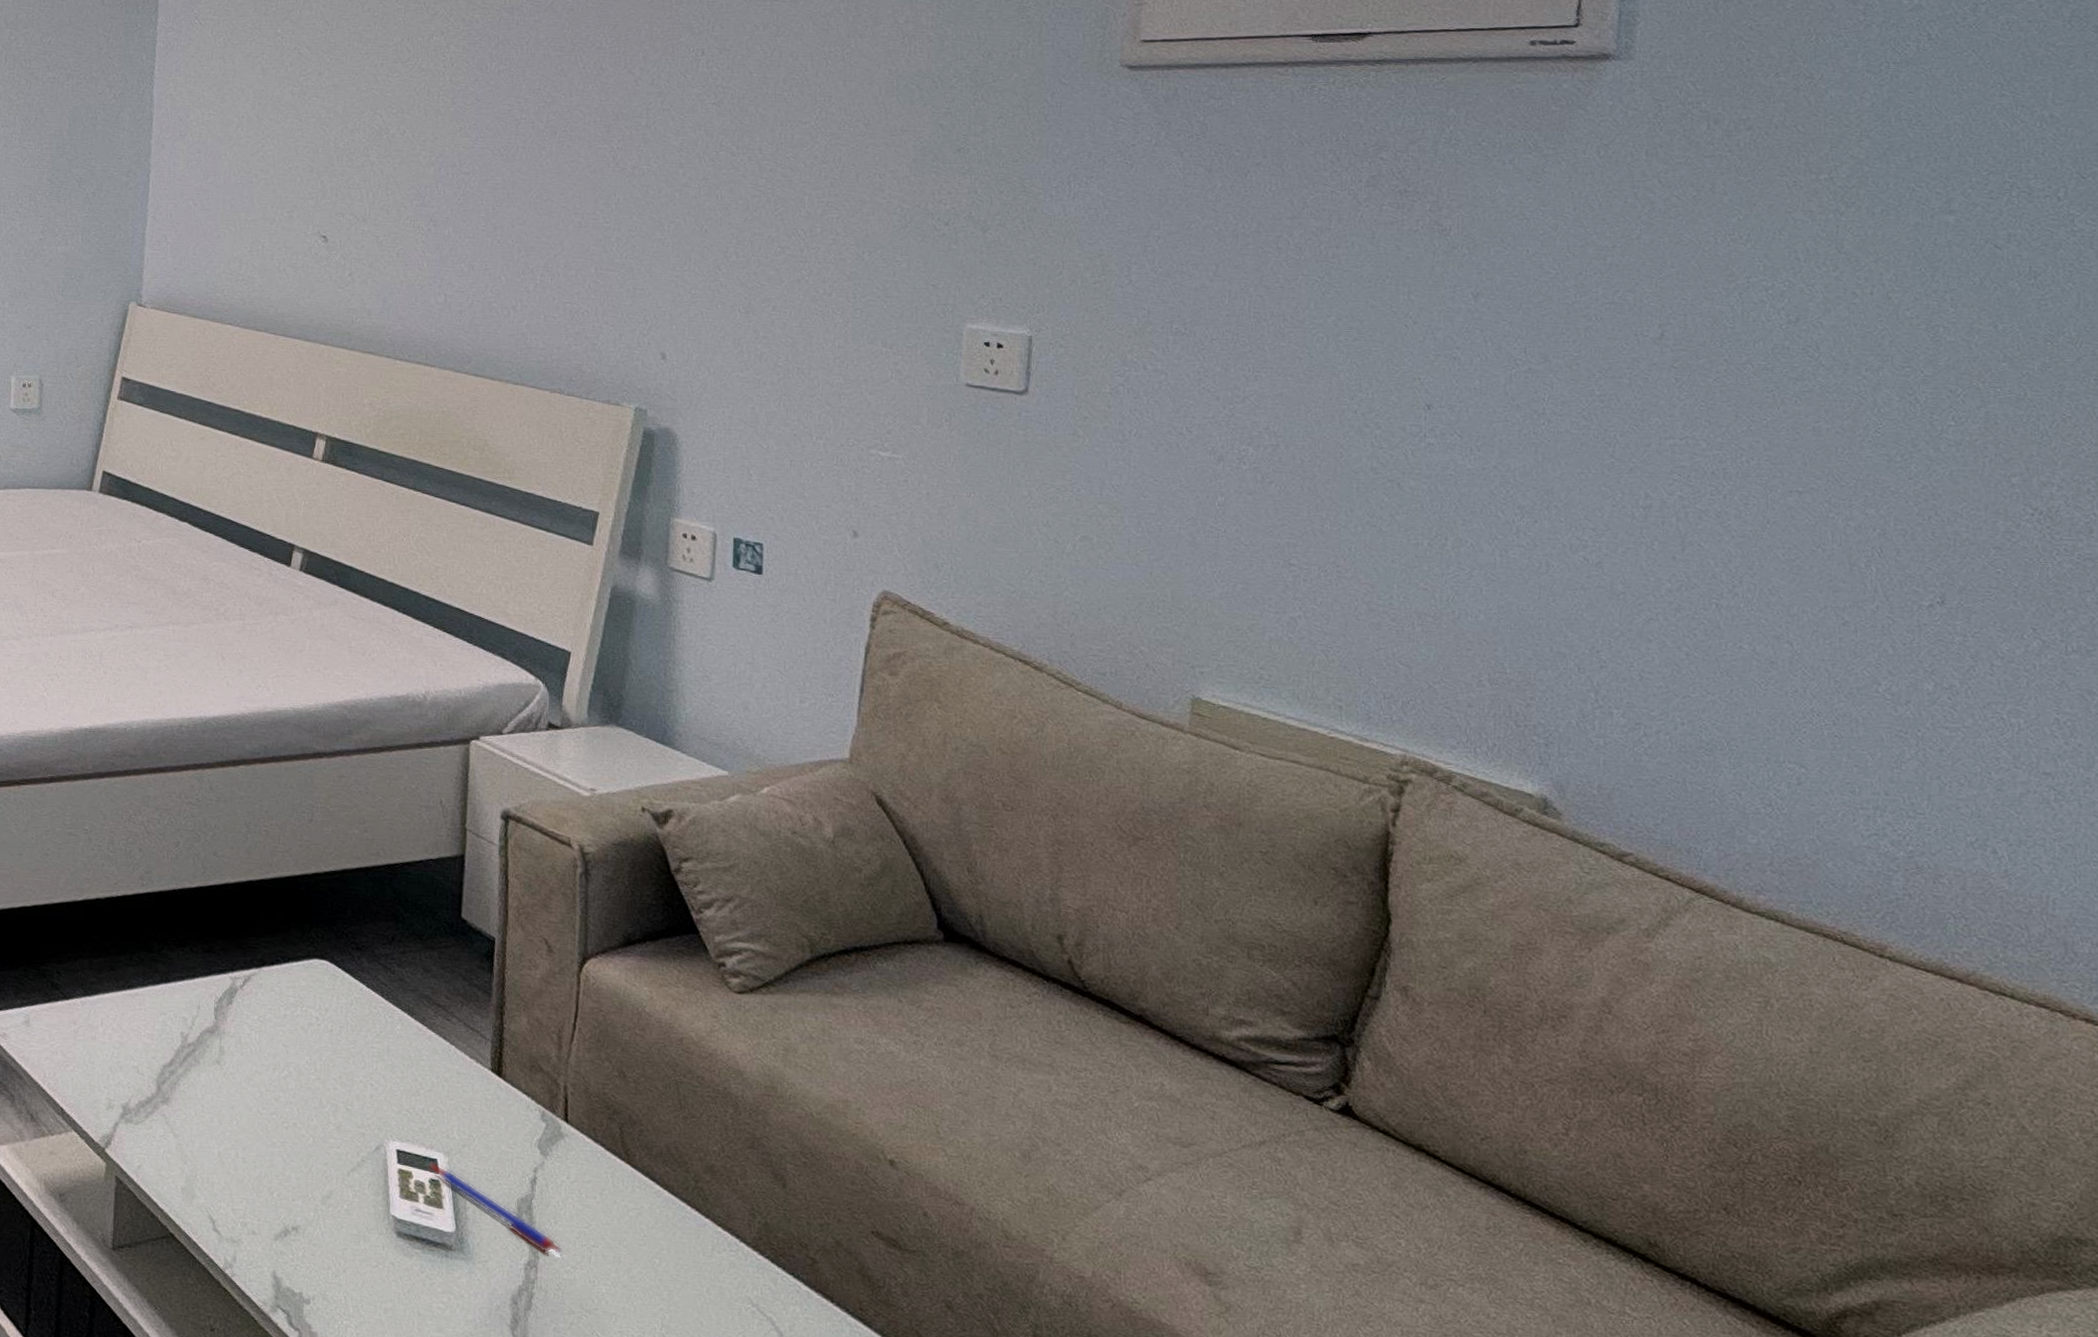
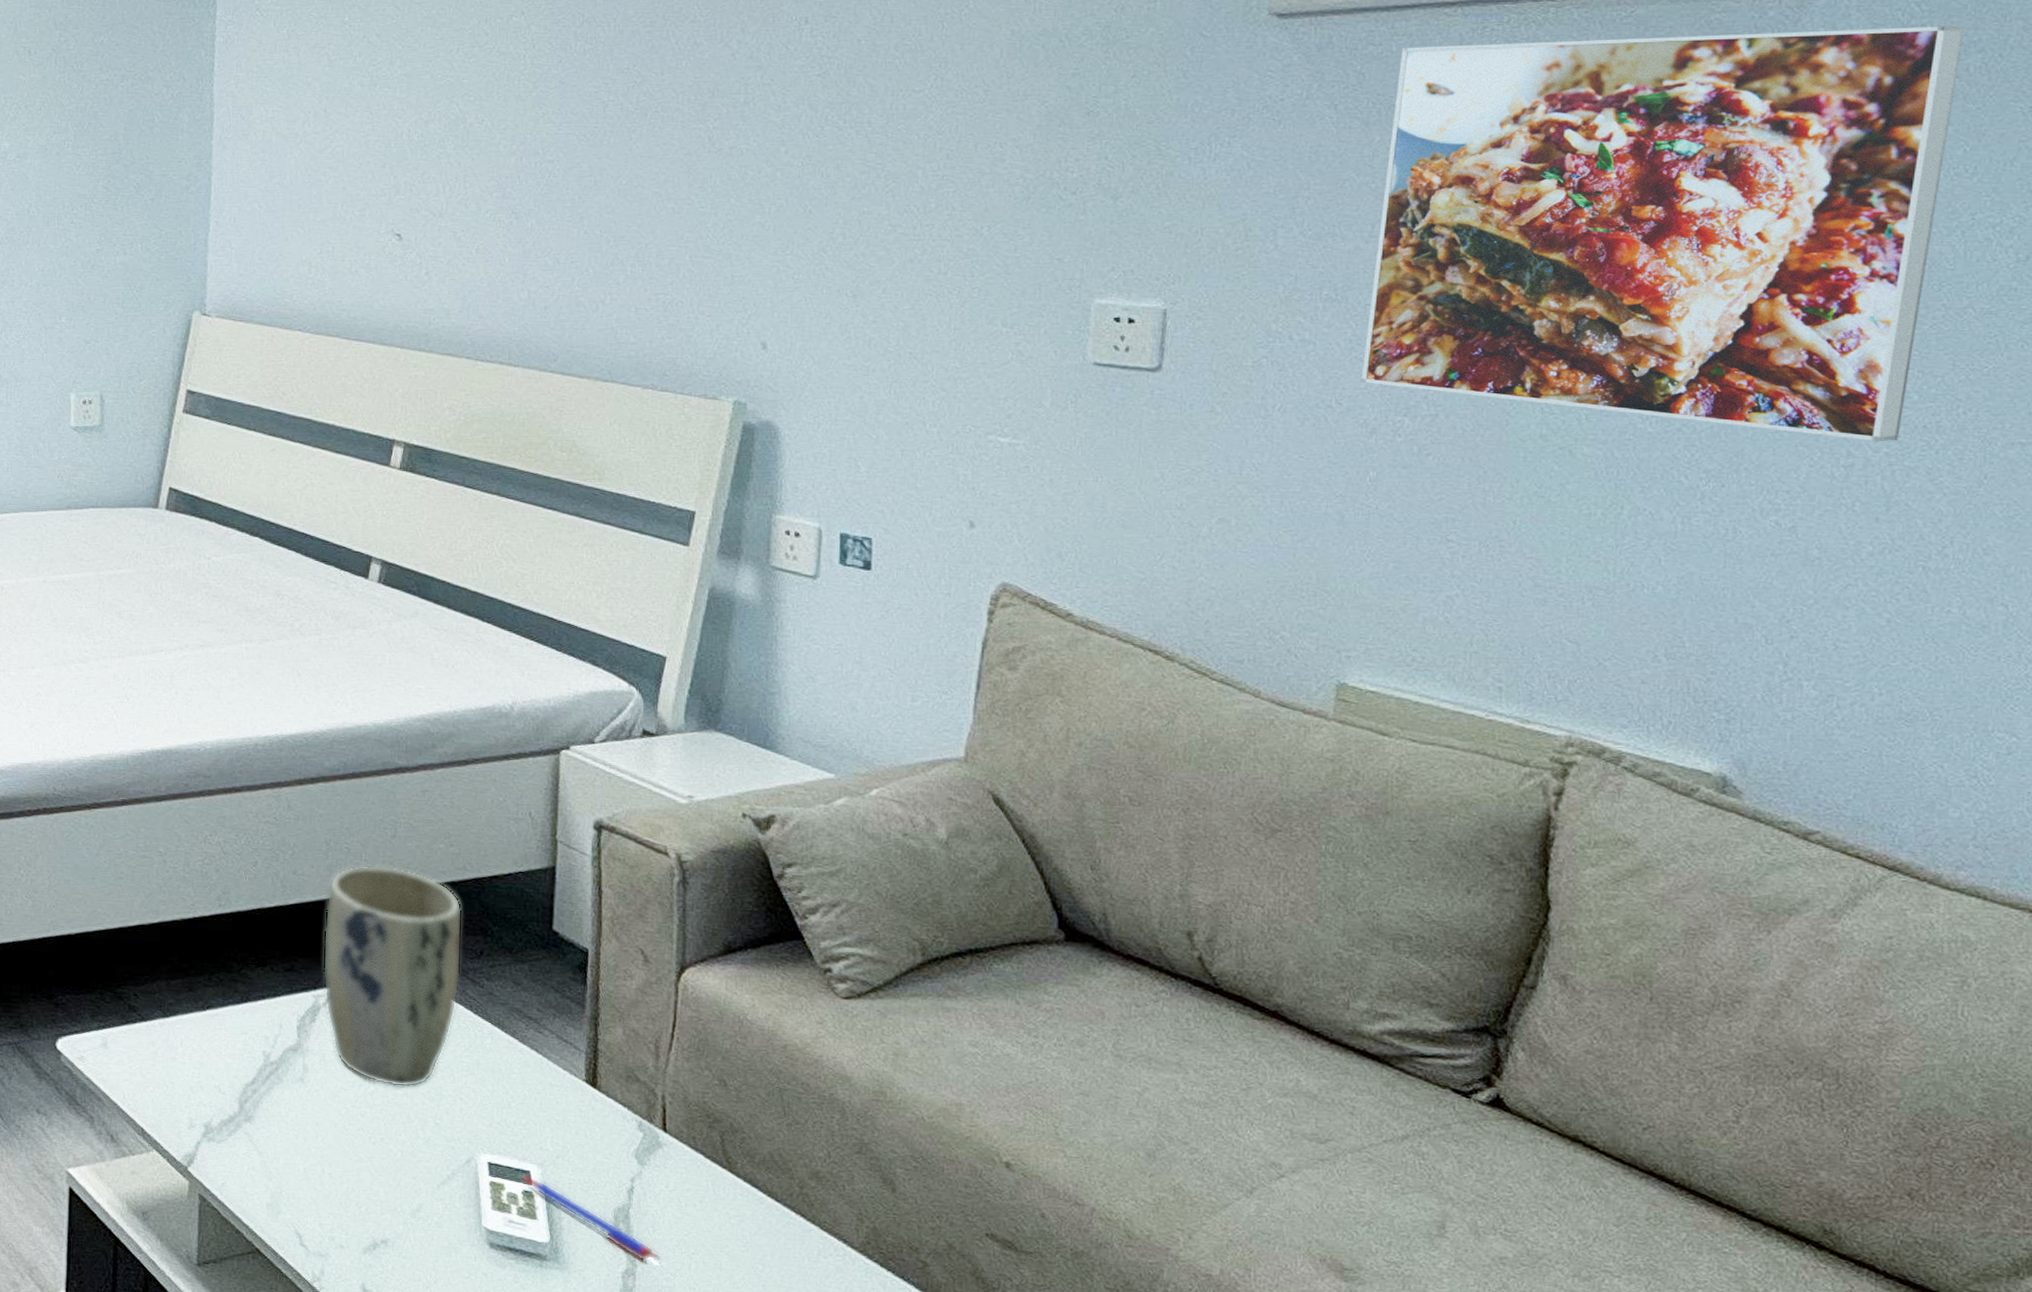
plant pot: none [240,848,375,1072] -> present [323,865,463,1088]
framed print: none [1209,101,1734,486] -> present [1361,26,1964,442]

